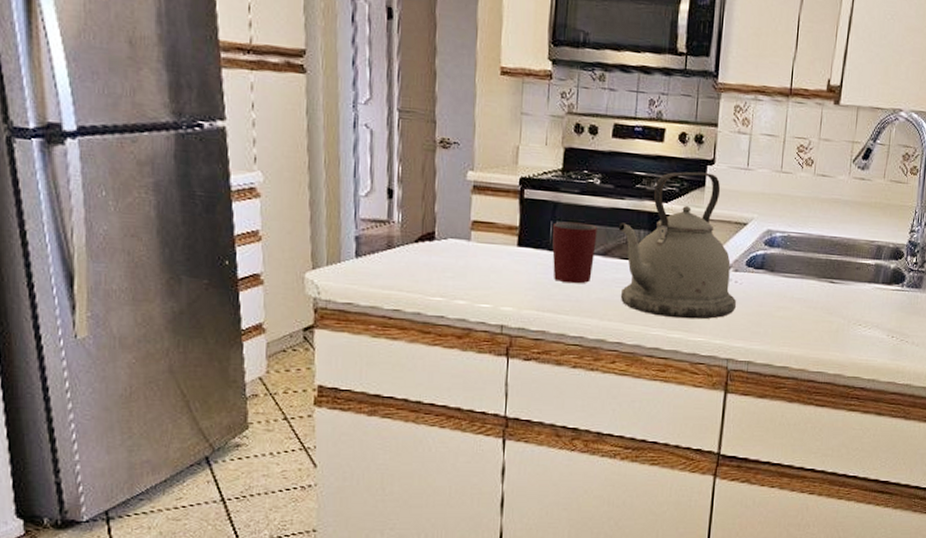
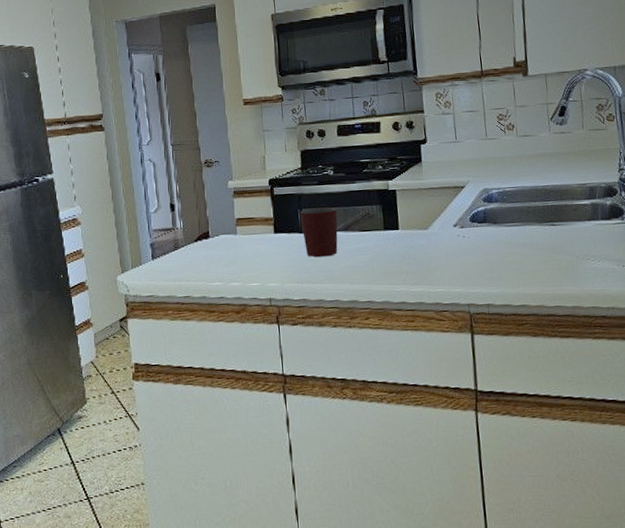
kettle: present [618,171,736,320] -> none [354,150,468,275]

